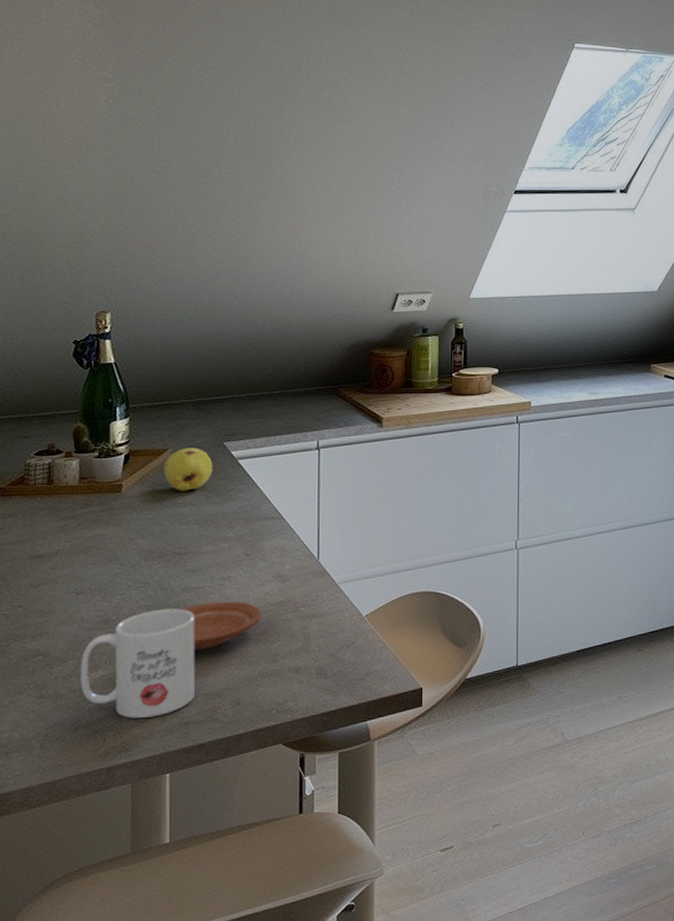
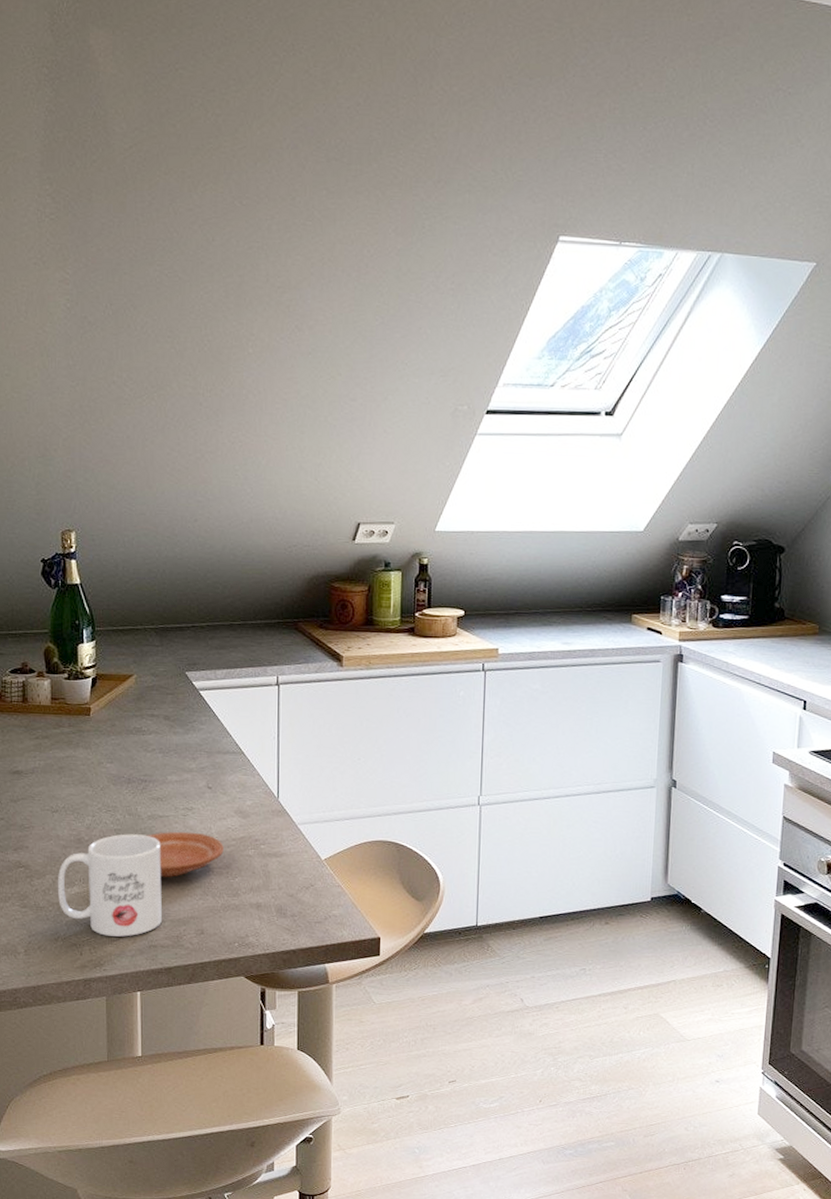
fruit: present [163,447,213,491] -> none [128,675,175,719]

